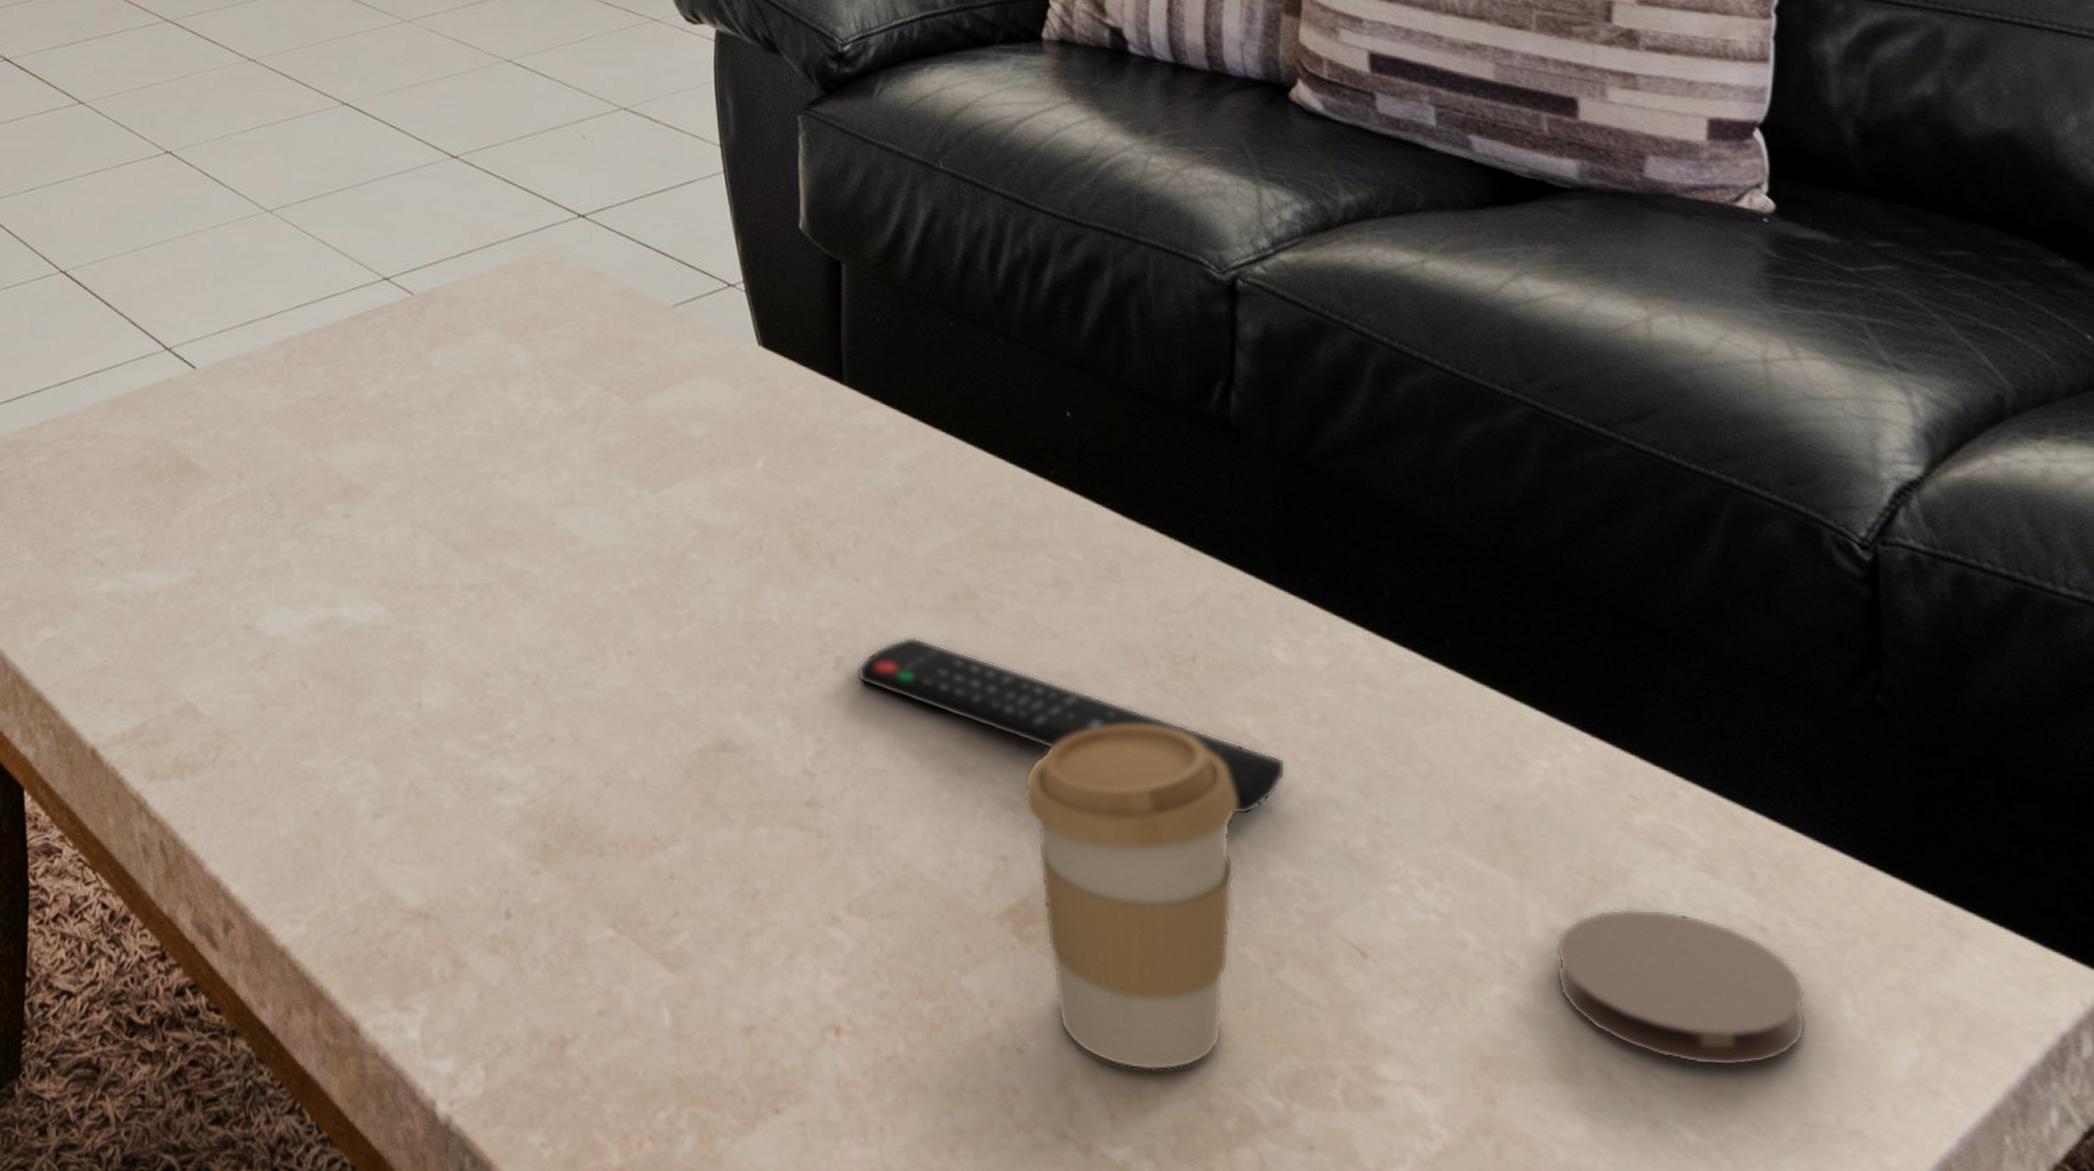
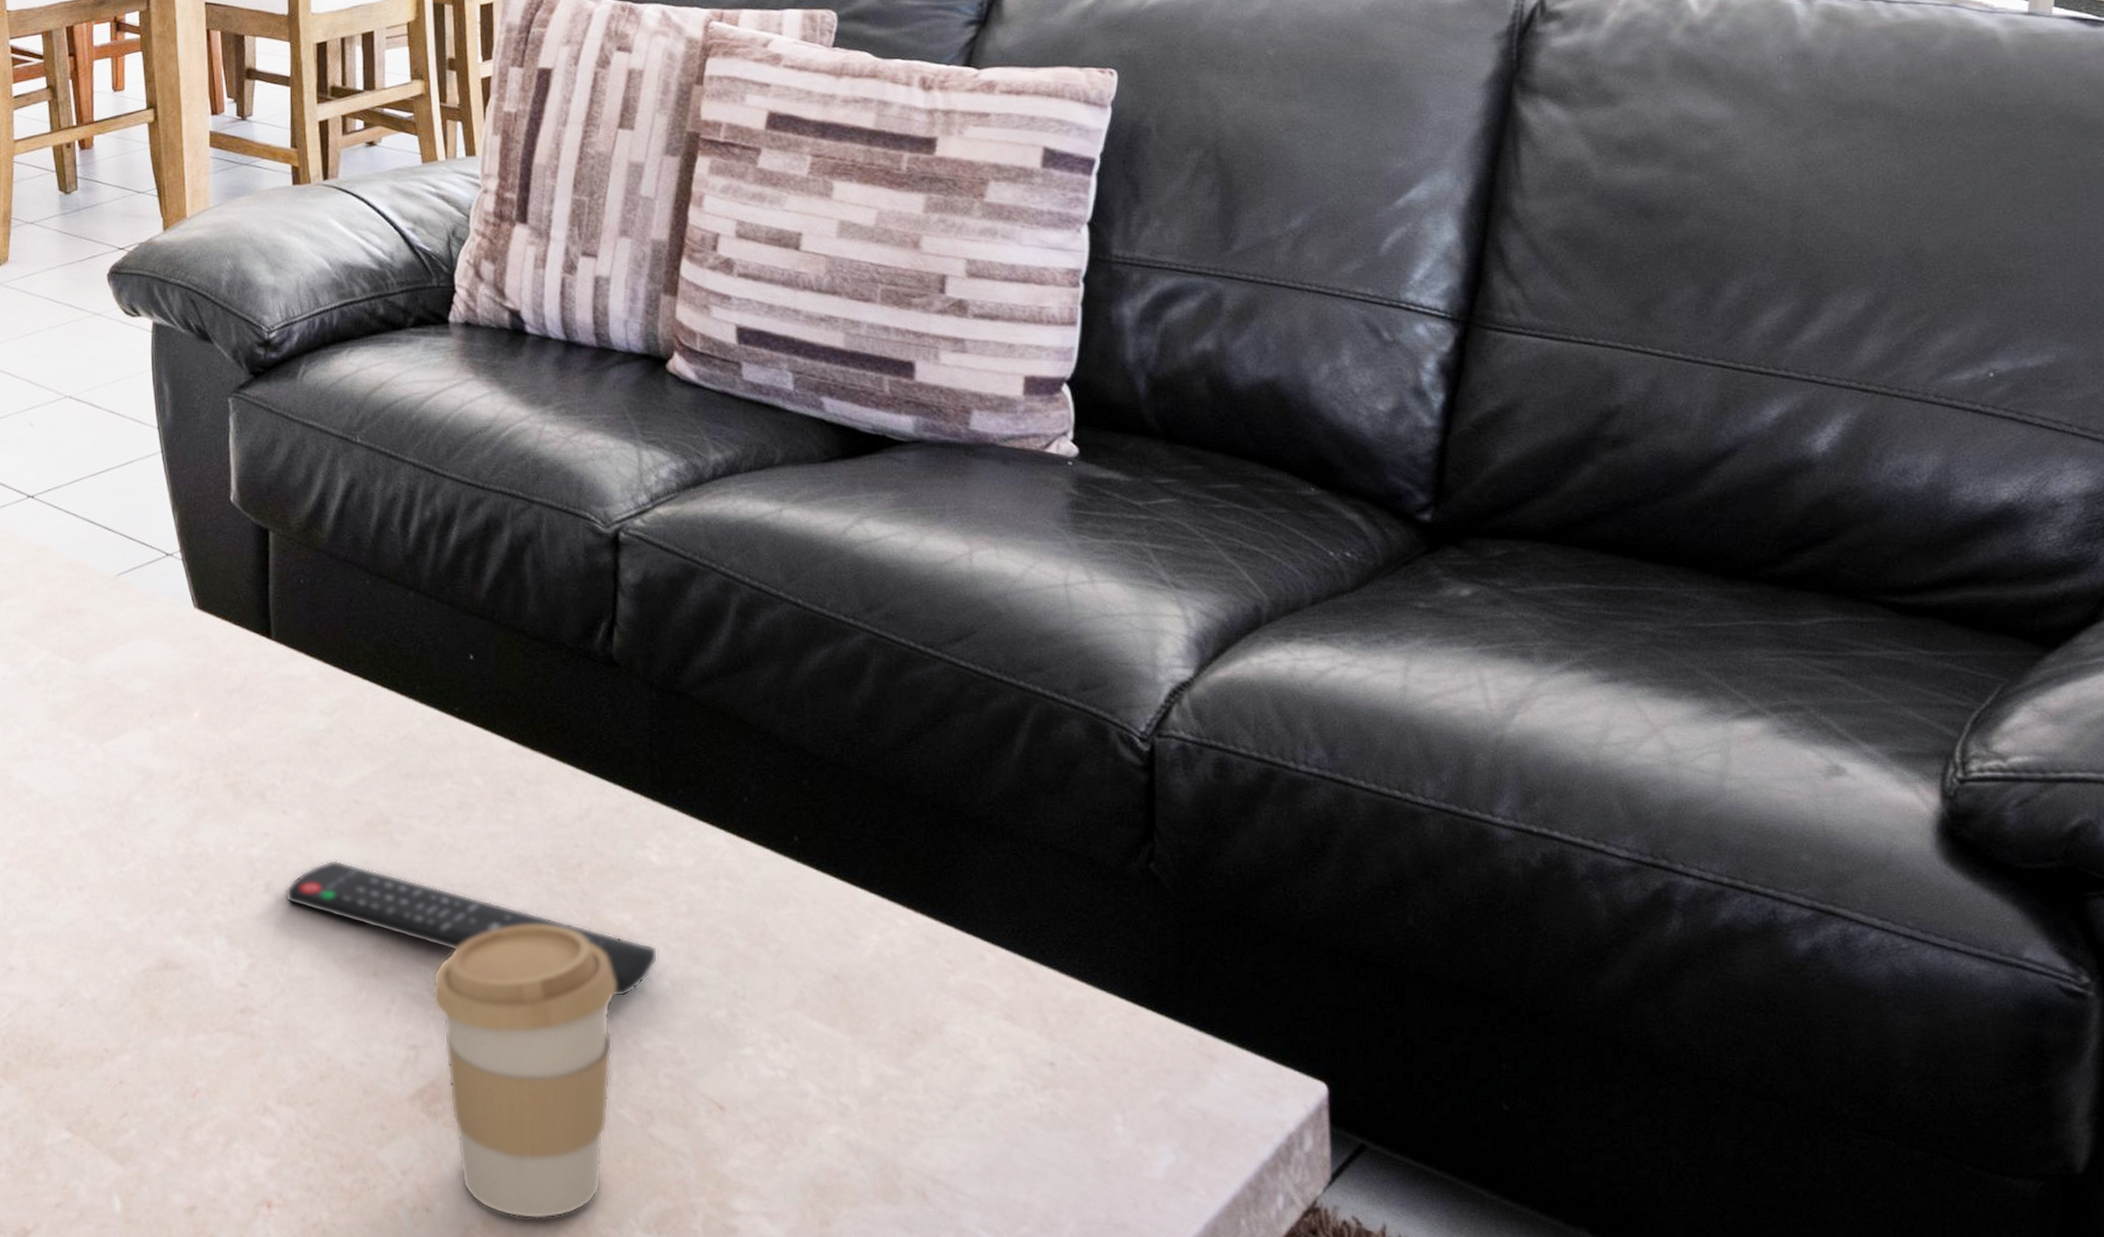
coaster: present [1555,908,1807,1067] -> none [881,1054,1085,1180]

